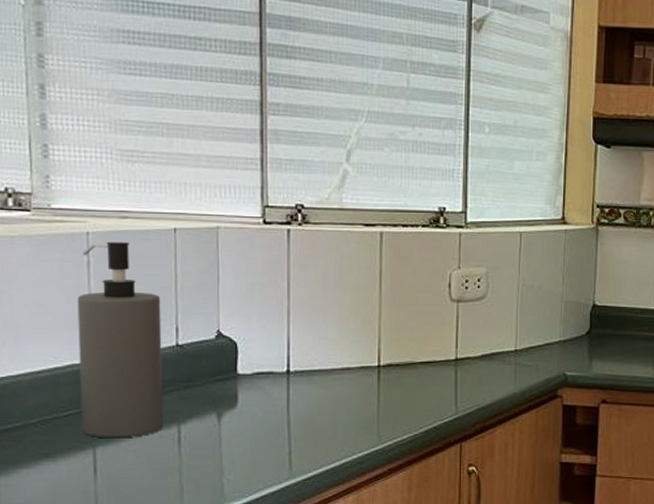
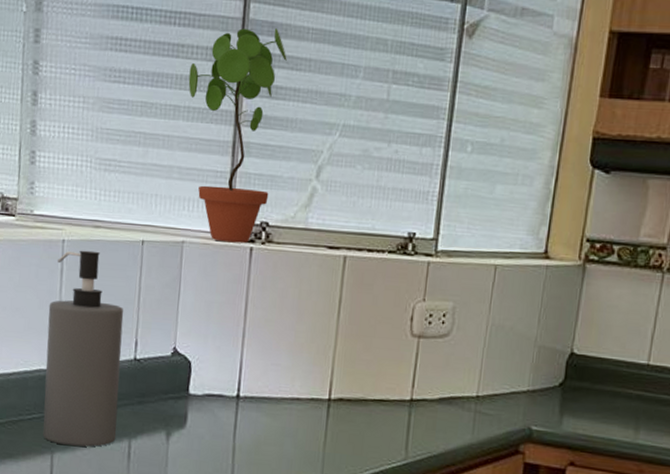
potted plant: none [209,22,307,226] -> present [188,28,287,244]

